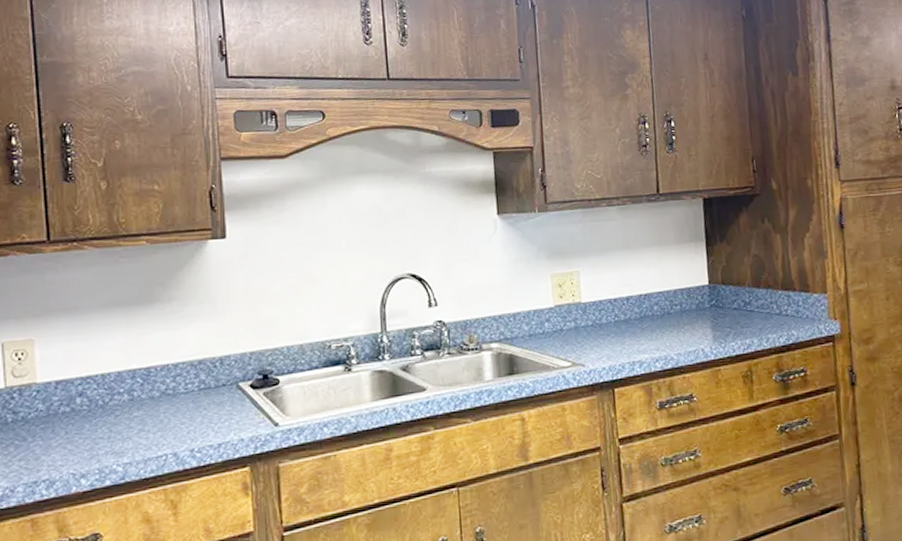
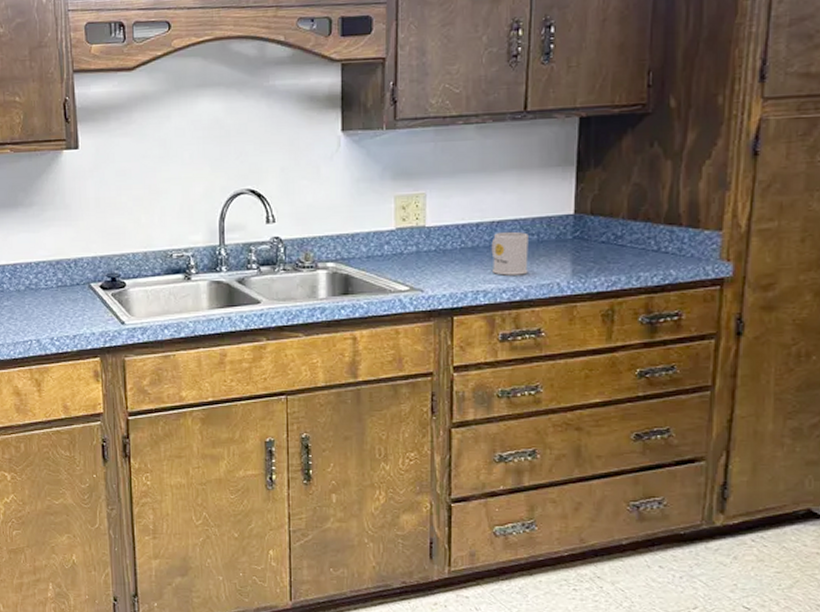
mug: none [641,303,676,345] -> present [491,231,528,276]

